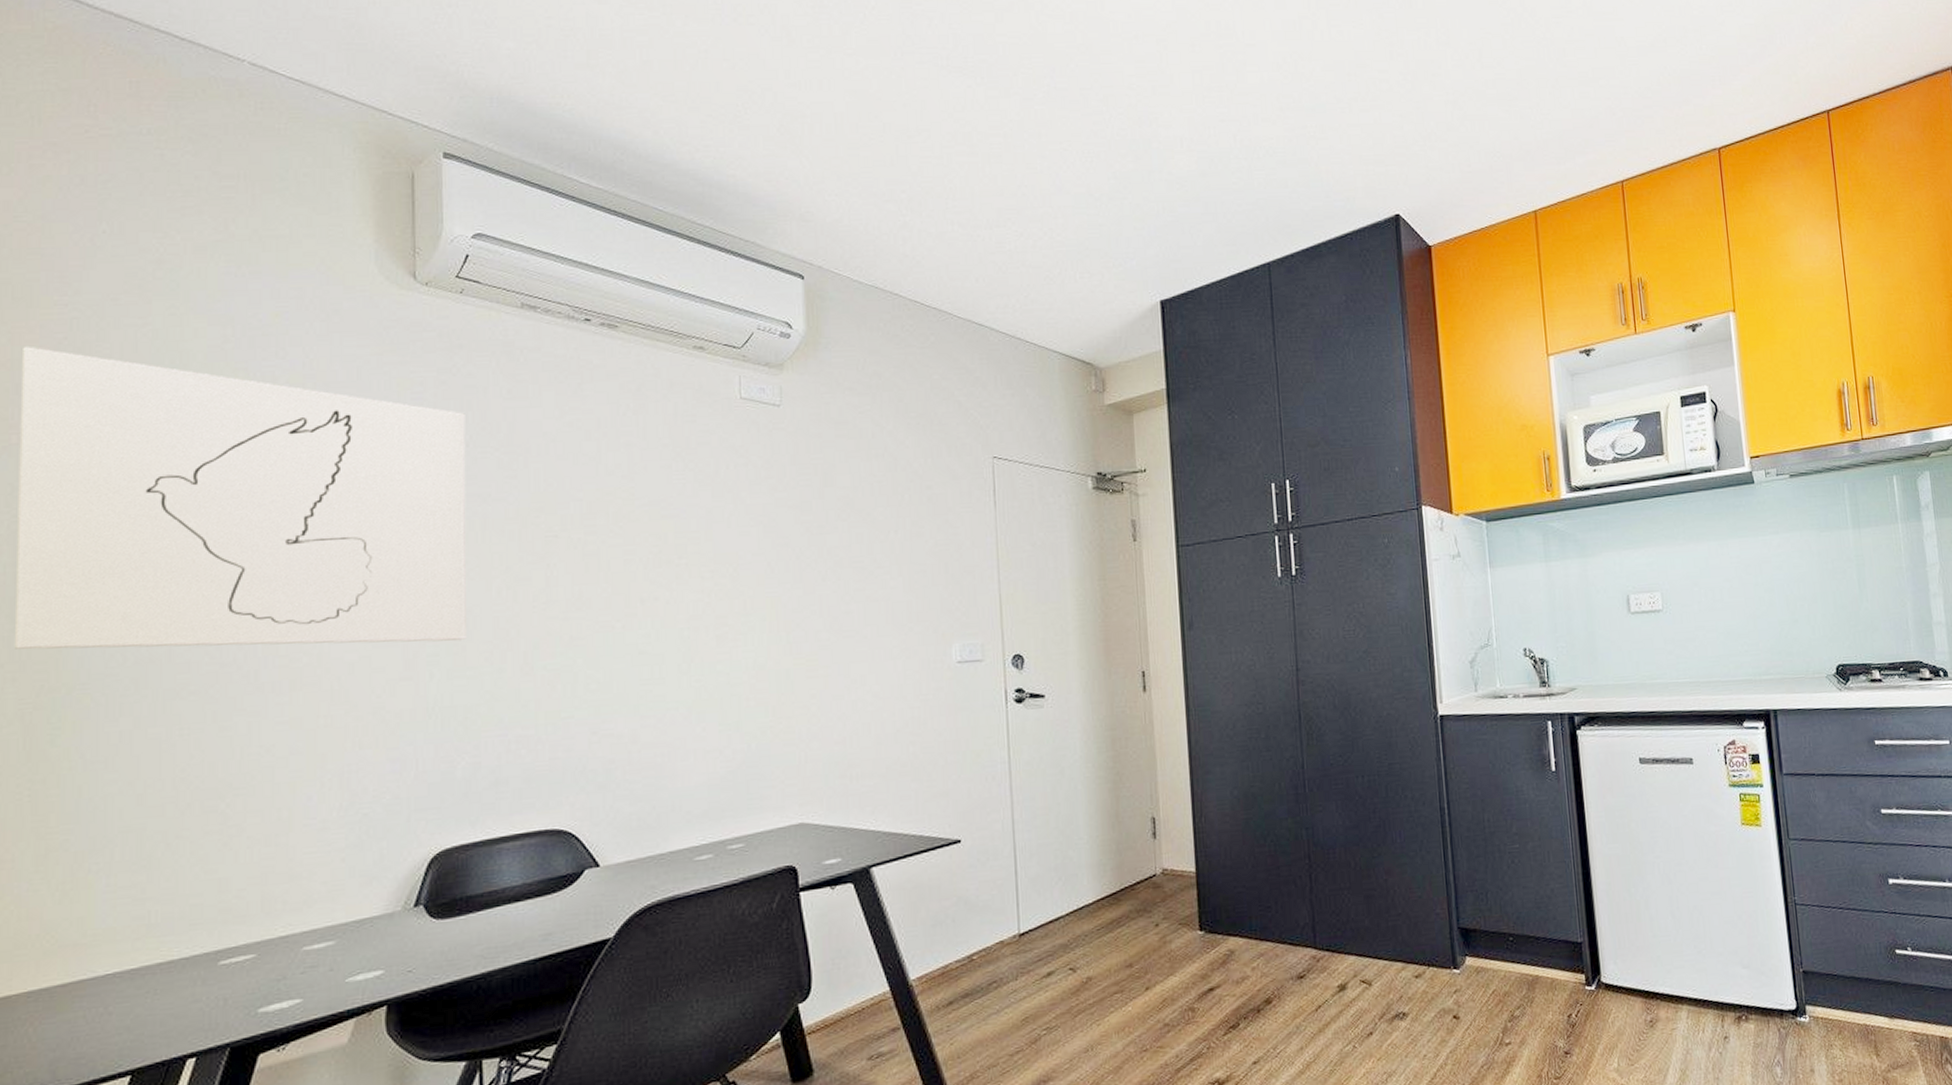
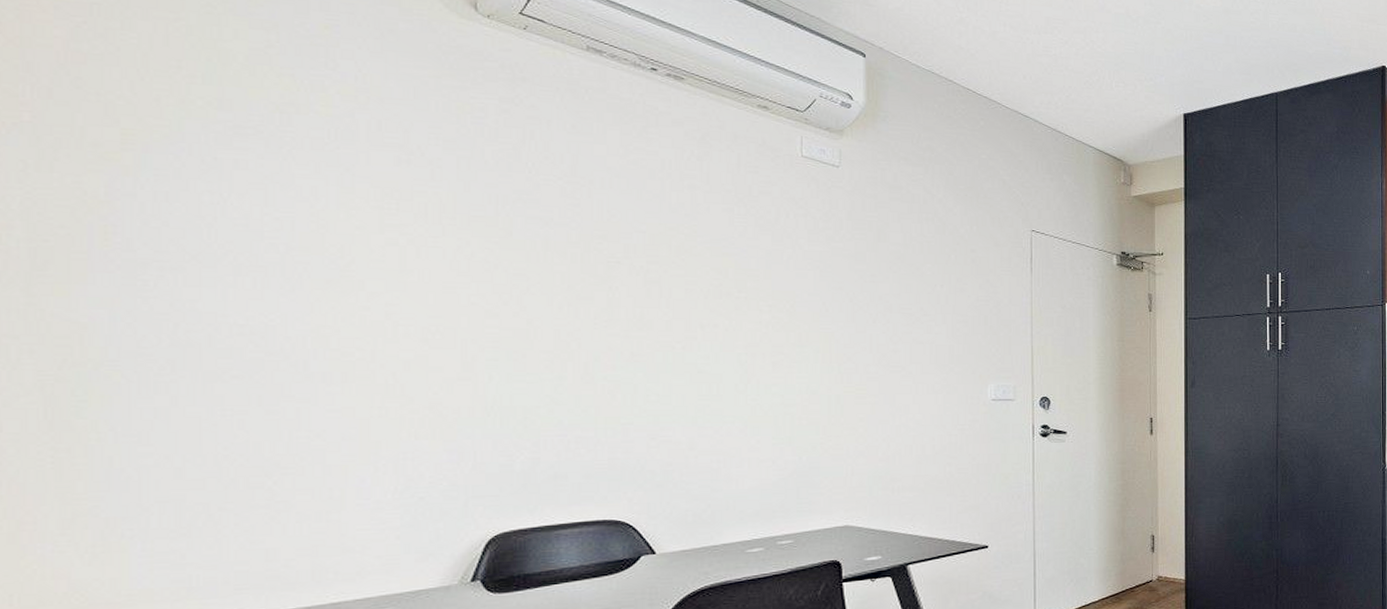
wall art: present [13,346,466,650] -> none [30,24,528,349]

